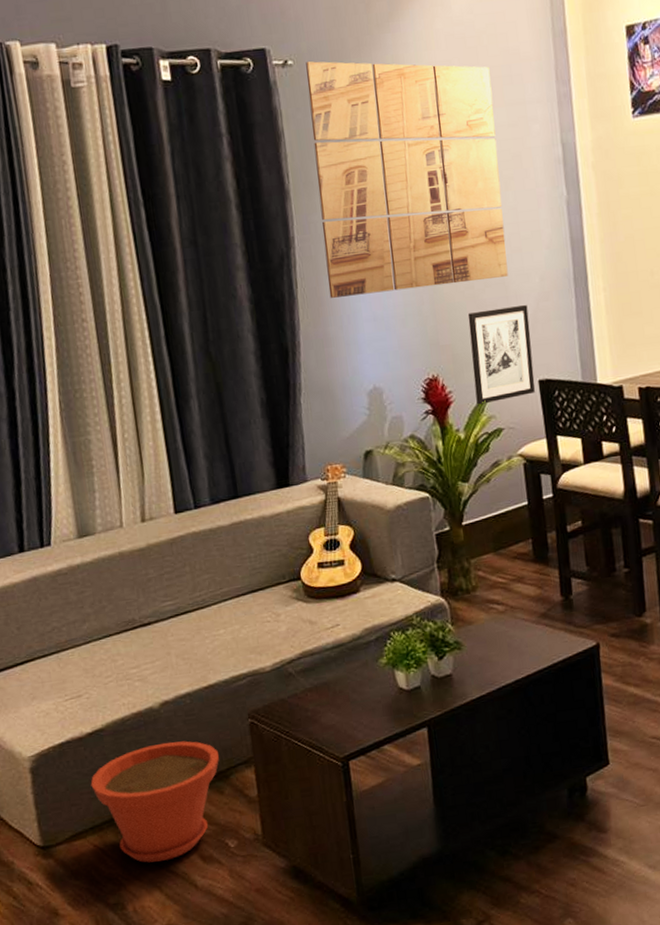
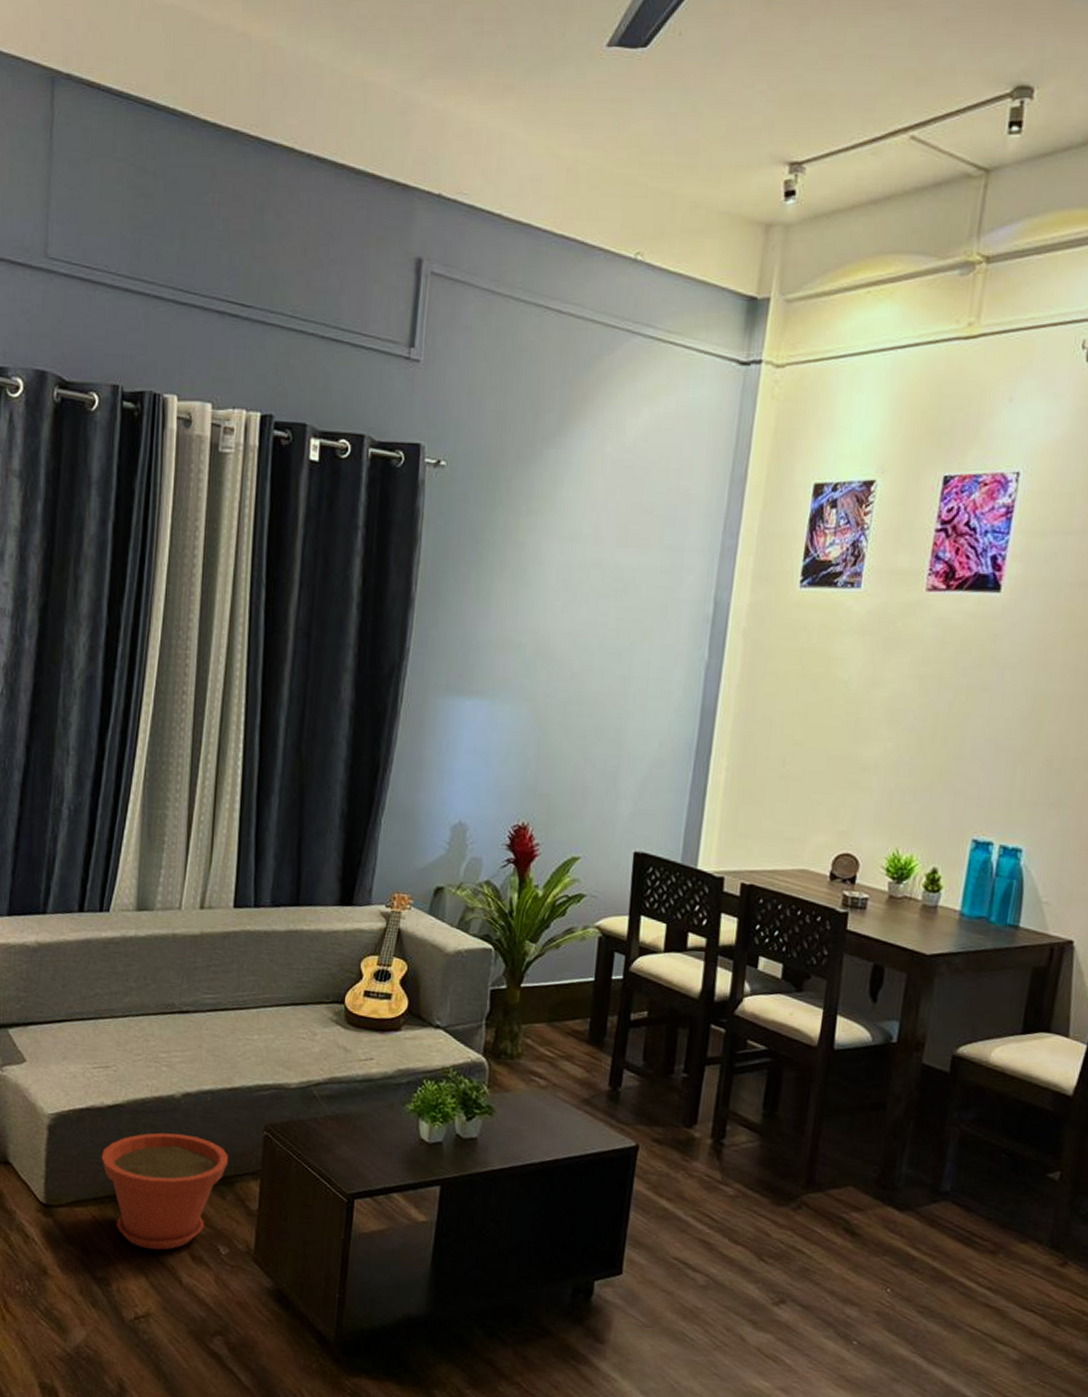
wall art: present [306,61,508,298] -> none [433,466,653,734]
wall art: present [467,305,535,405] -> none [563,765,639,865]

